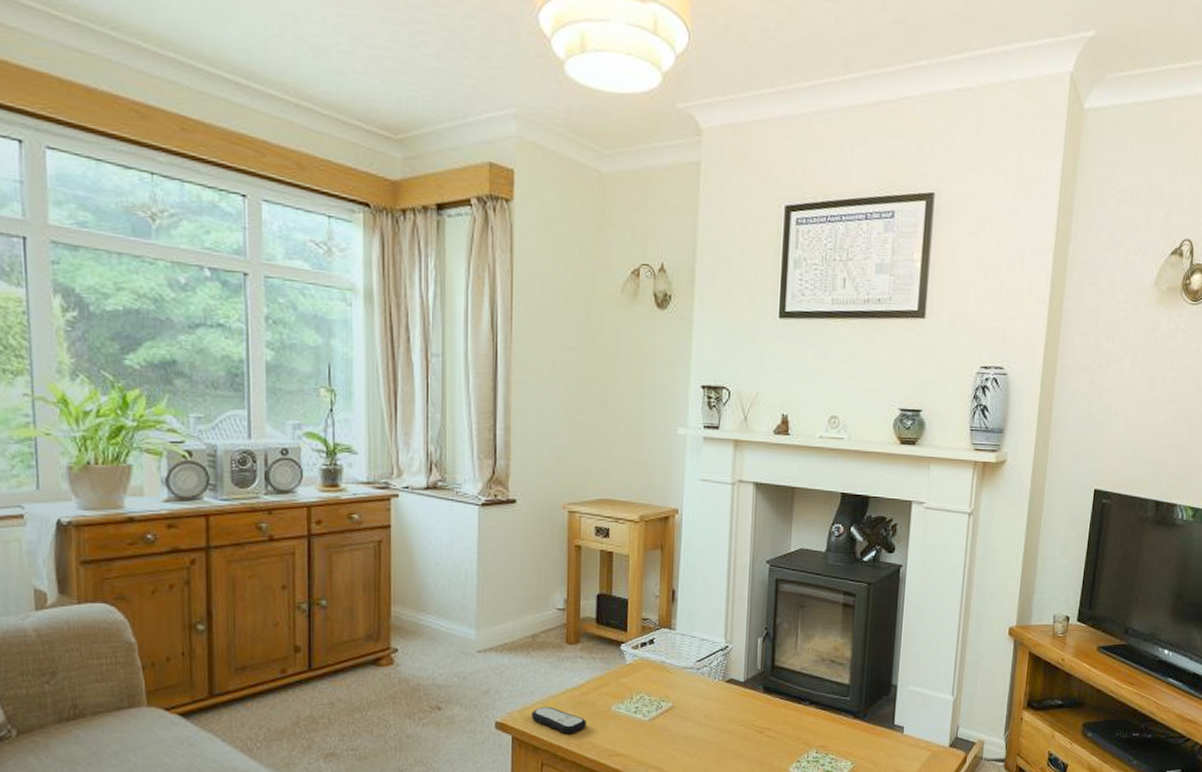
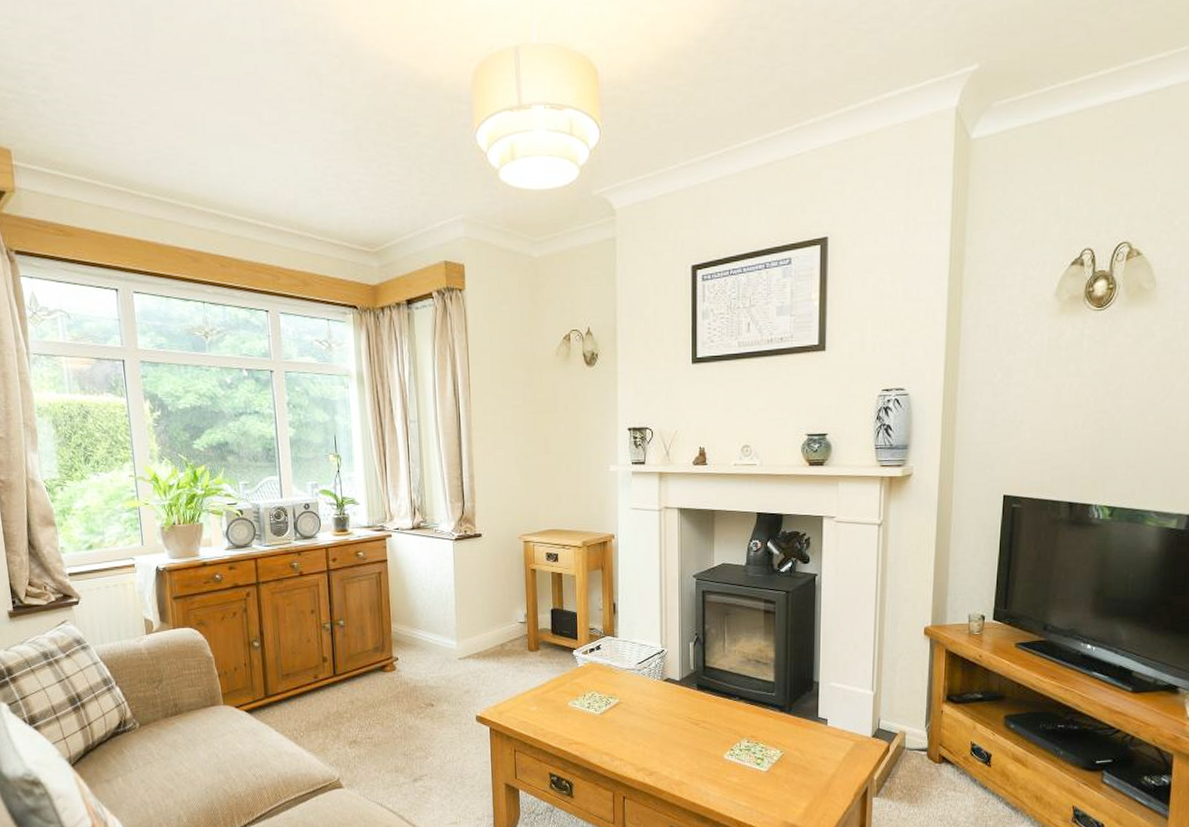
remote control: present [531,706,587,734] -> none [504,703,549,725]

